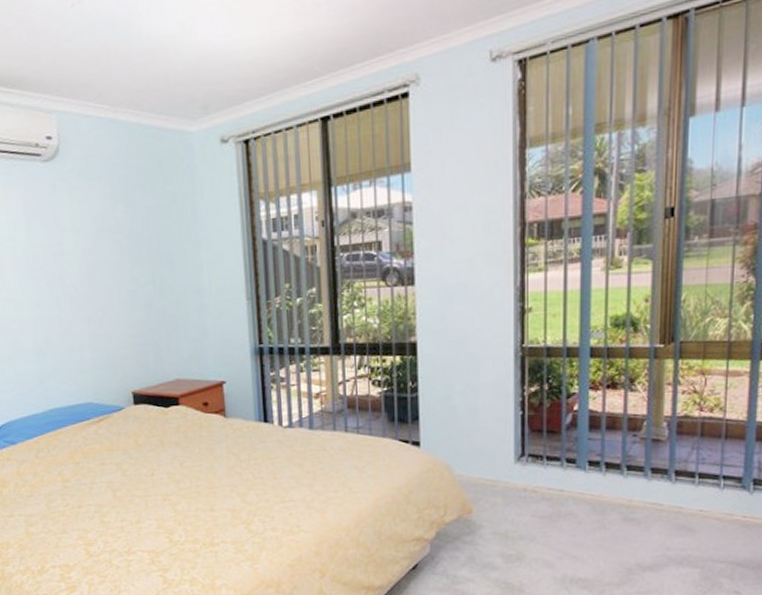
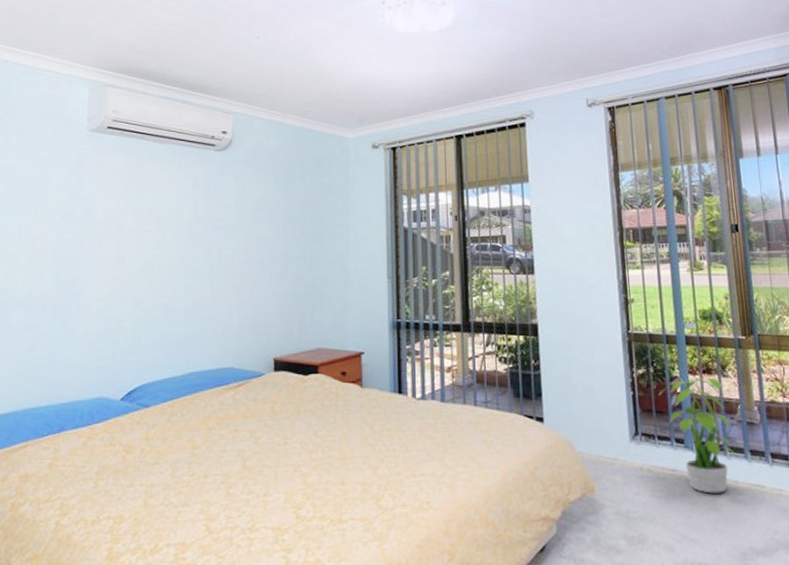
potted plant: none [552,391,641,513] -> present [659,375,739,494]

